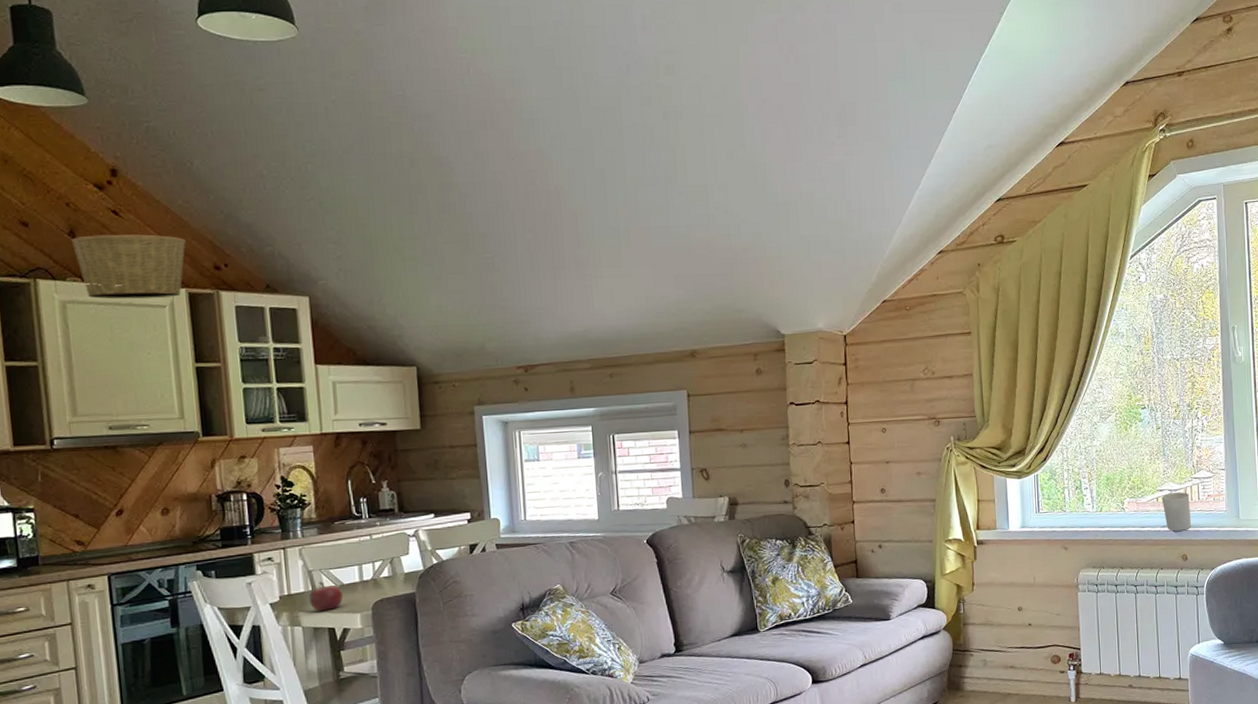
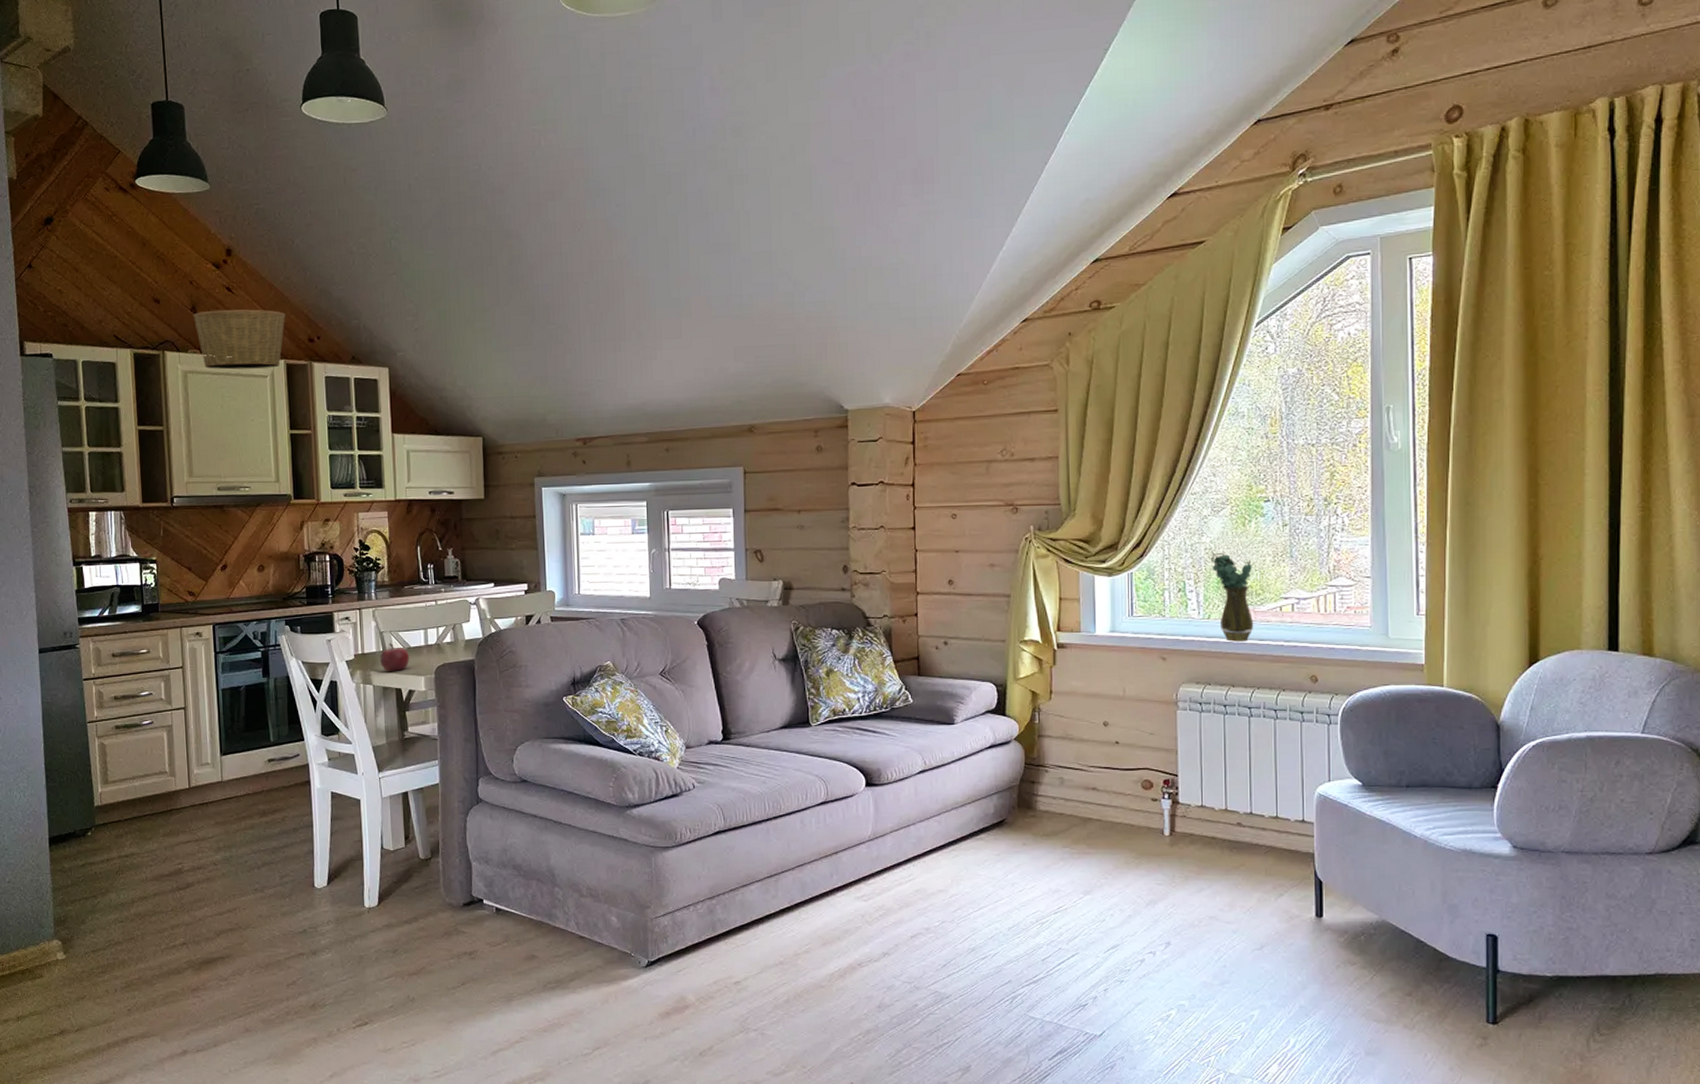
vase: none [1100,453,1137,530] -> present [1210,551,1254,642]
candle holder: present [1161,492,1191,531] -> none [1286,602,1323,647]

